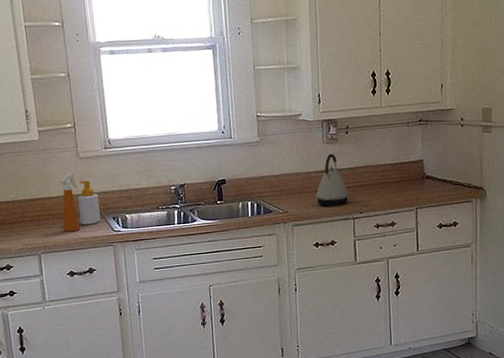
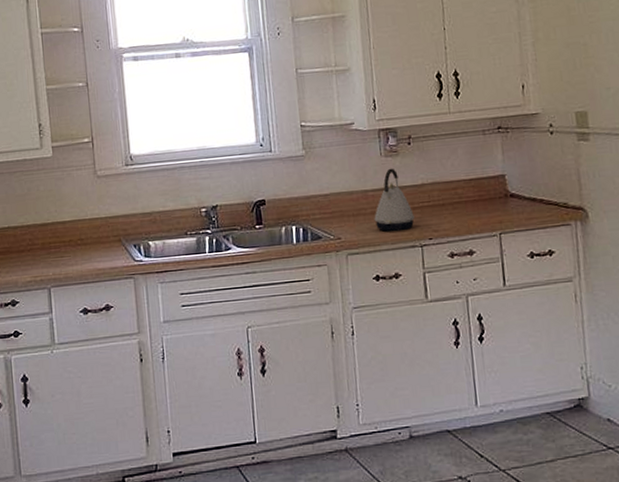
spray bottle: present [61,171,81,232] -> none [75,192,97,261]
soap bottle: present [77,180,101,225] -> none [94,202,121,254]

